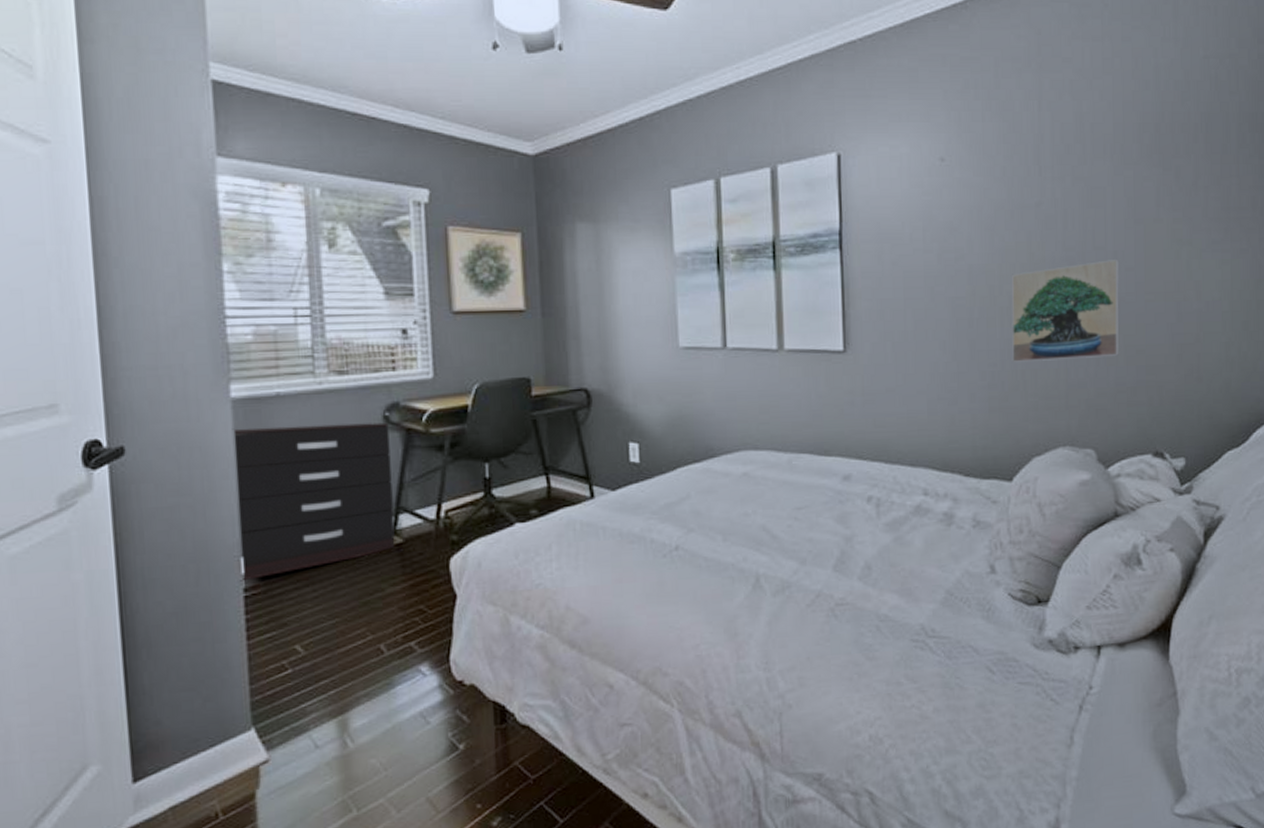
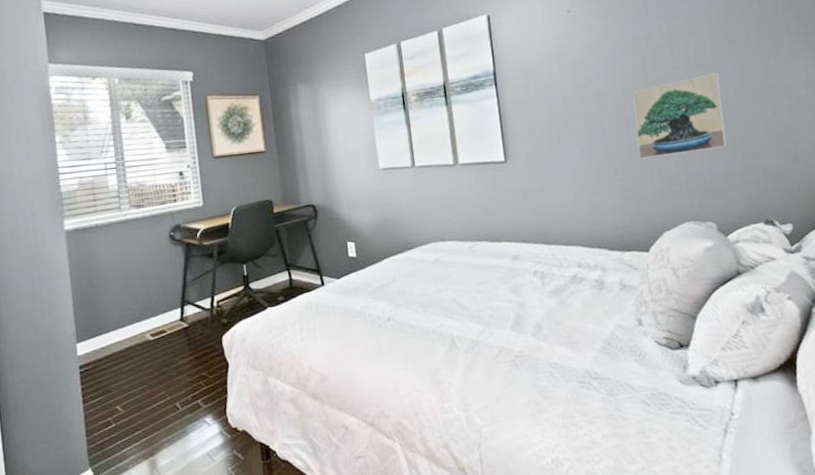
dresser: present [232,422,395,582] -> none [66,240,183,361]

